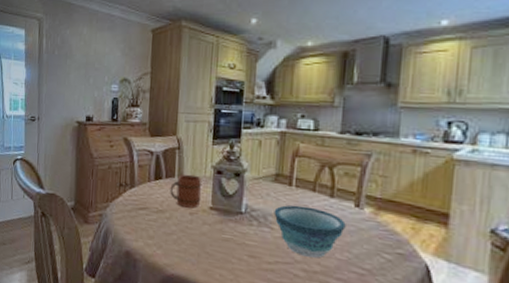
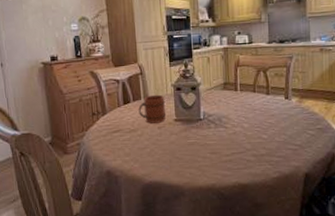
bowl: present [274,205,346,258] -> none [226,105,280,145]

